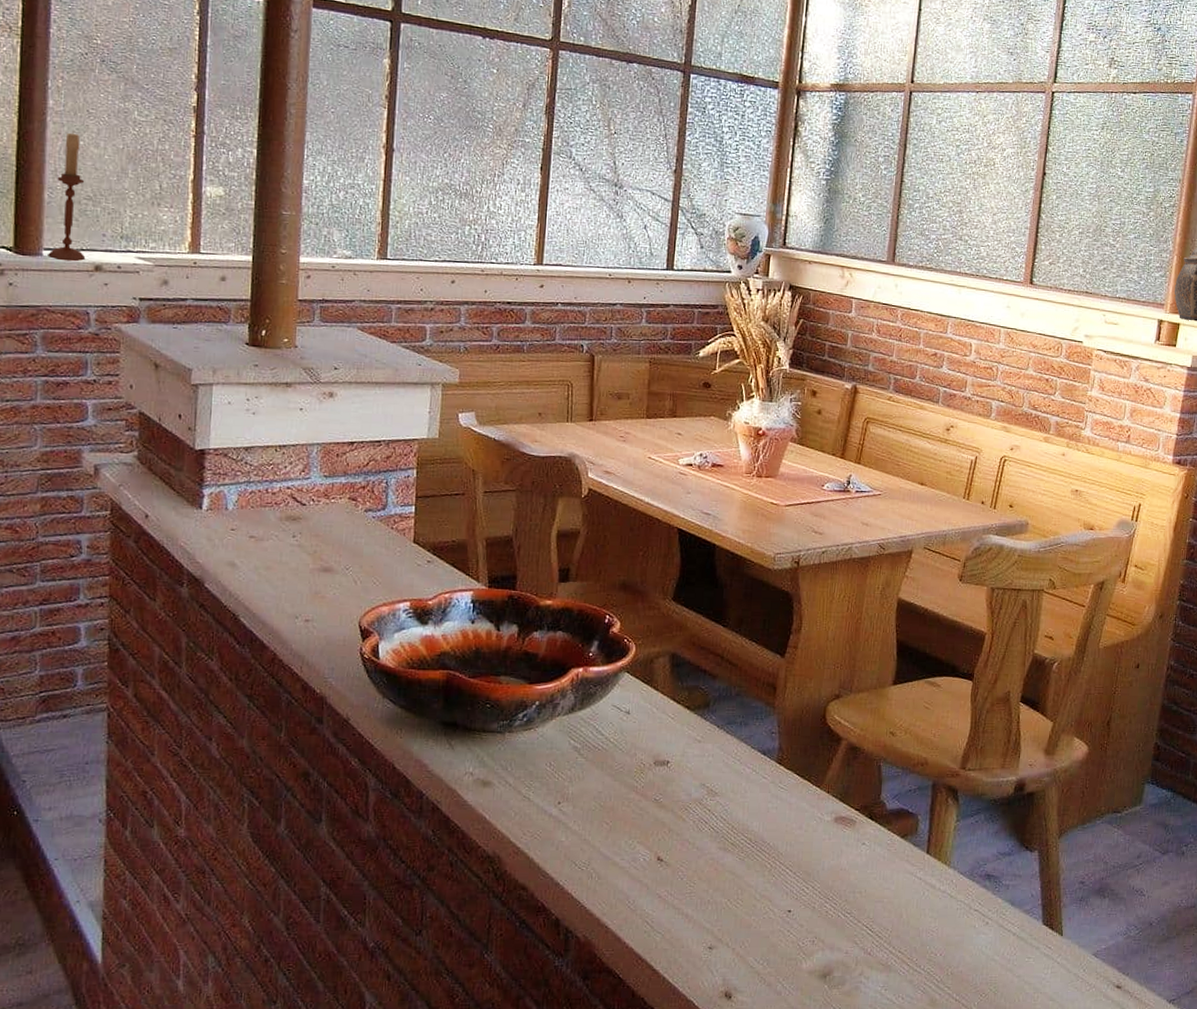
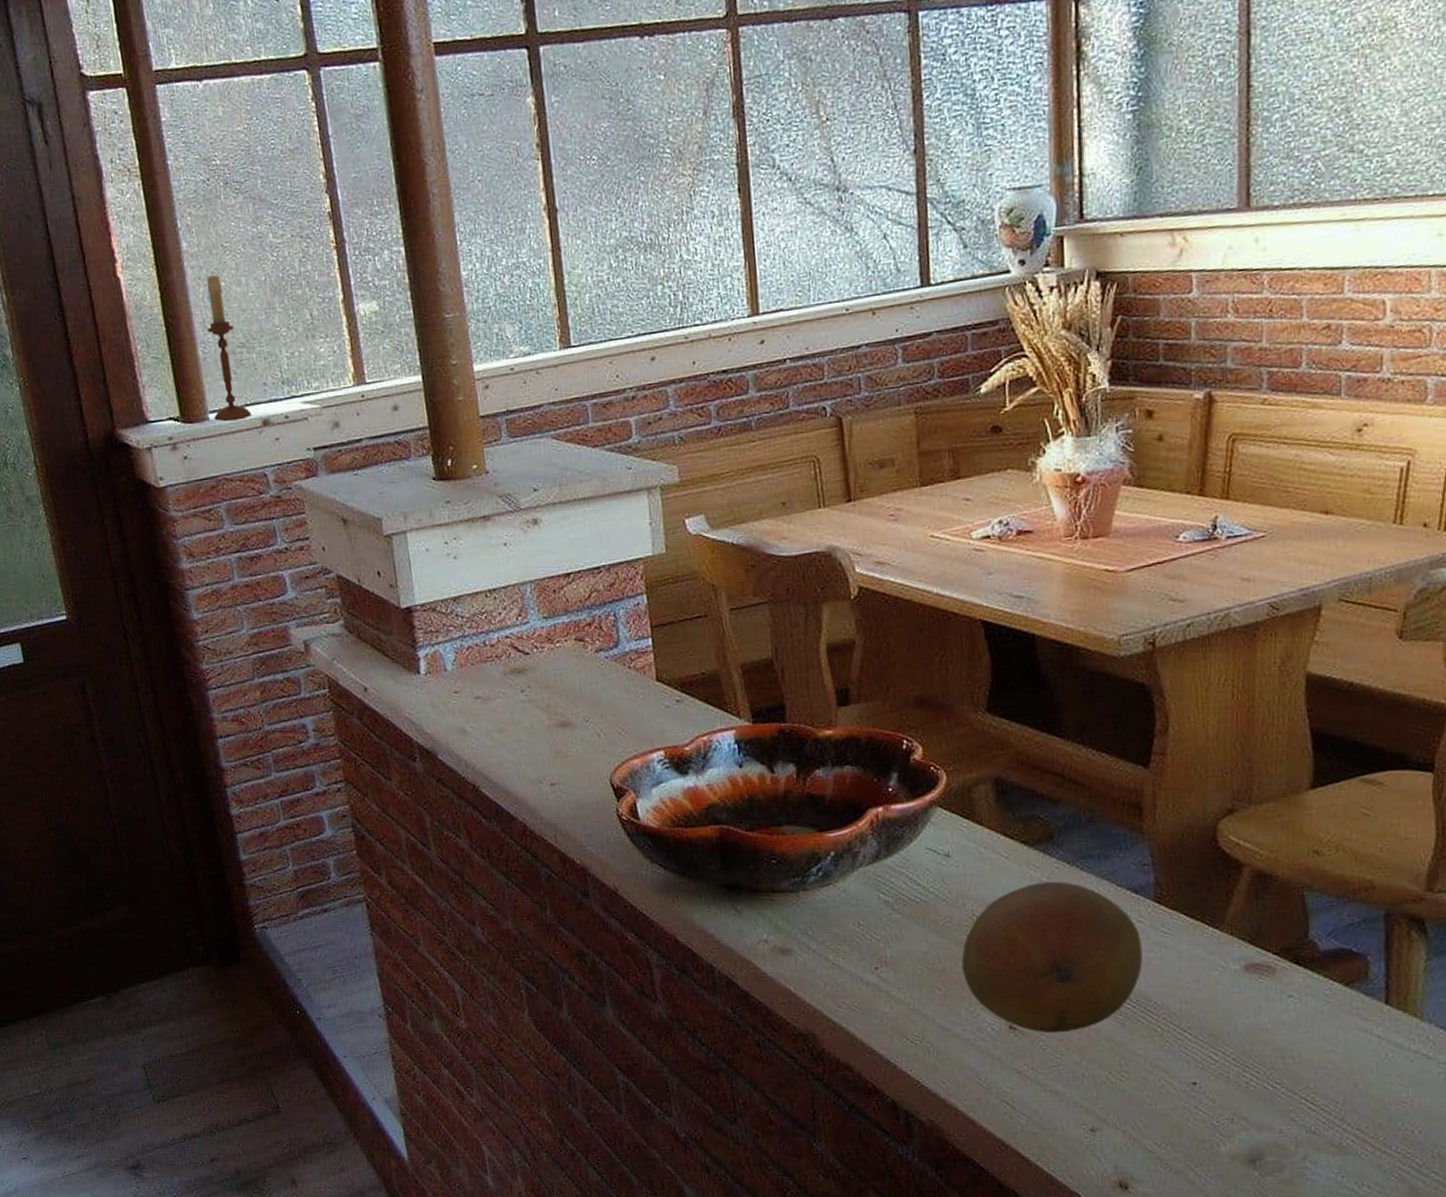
fruit: none [627,740,764,865] -> present [961,881,1143,1033]

